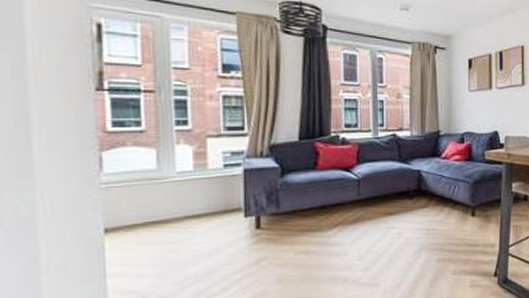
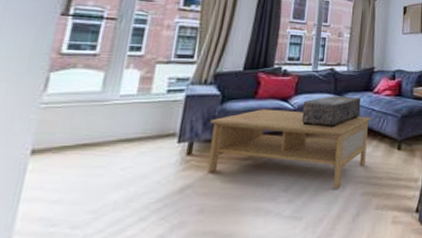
coffee table: none [272,180,441,257] -> present [206,109,371,189]
decorative box: none [367,163,429,197] -> present [301,96,361,128]

